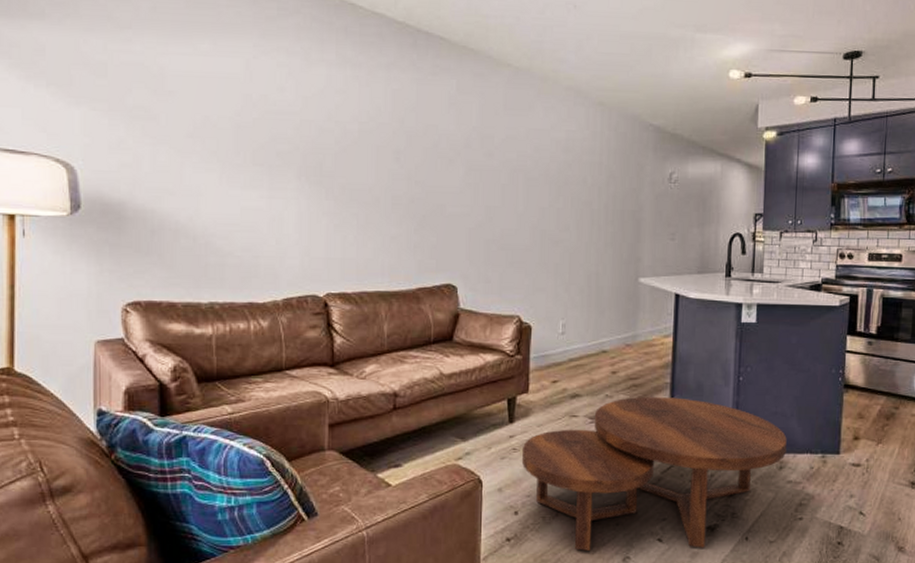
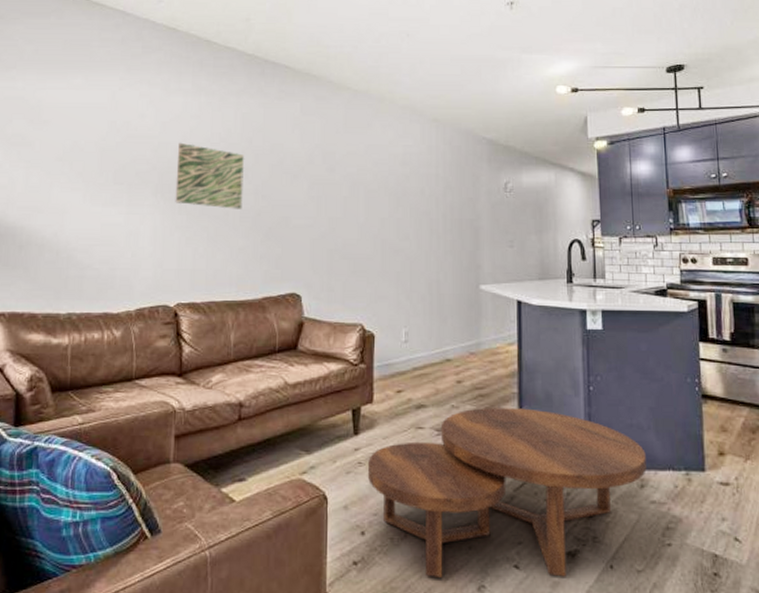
wall art: none [321,120,397,196] -> present [175,142,245,209]

